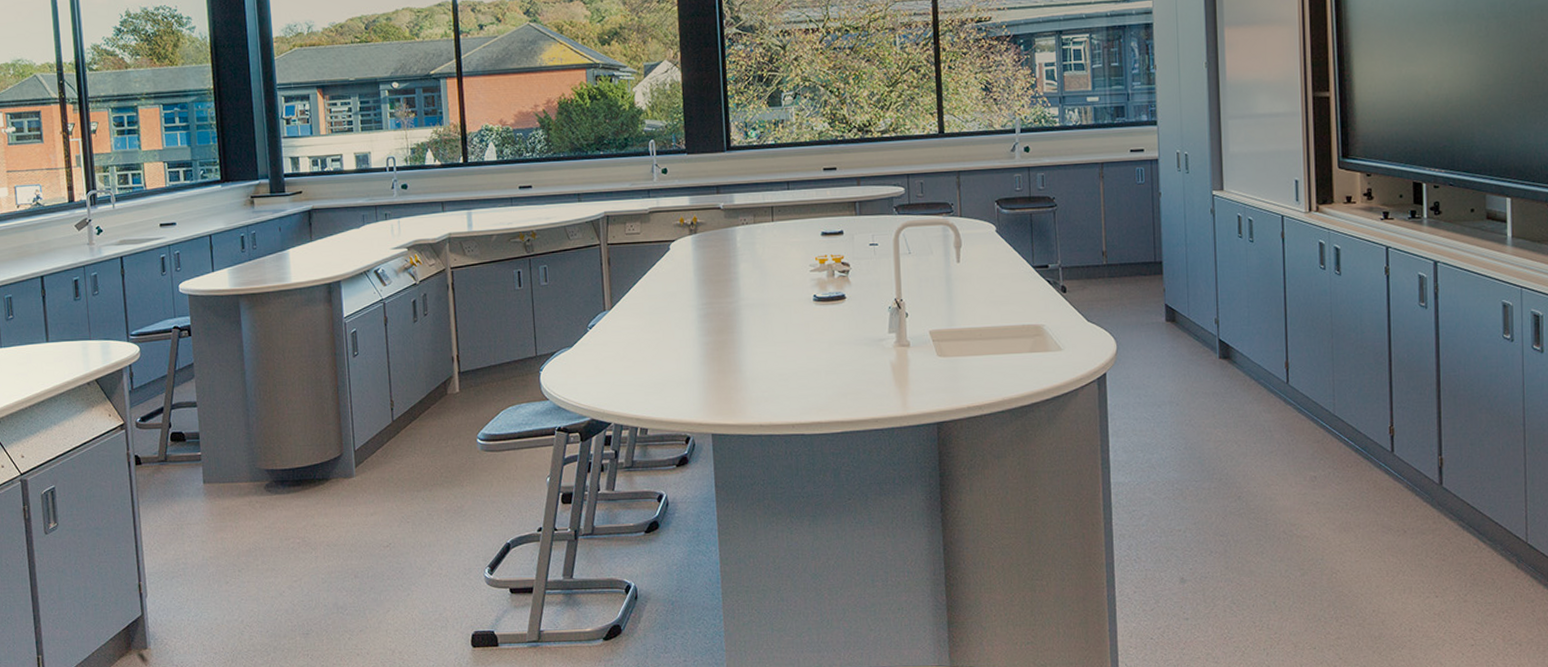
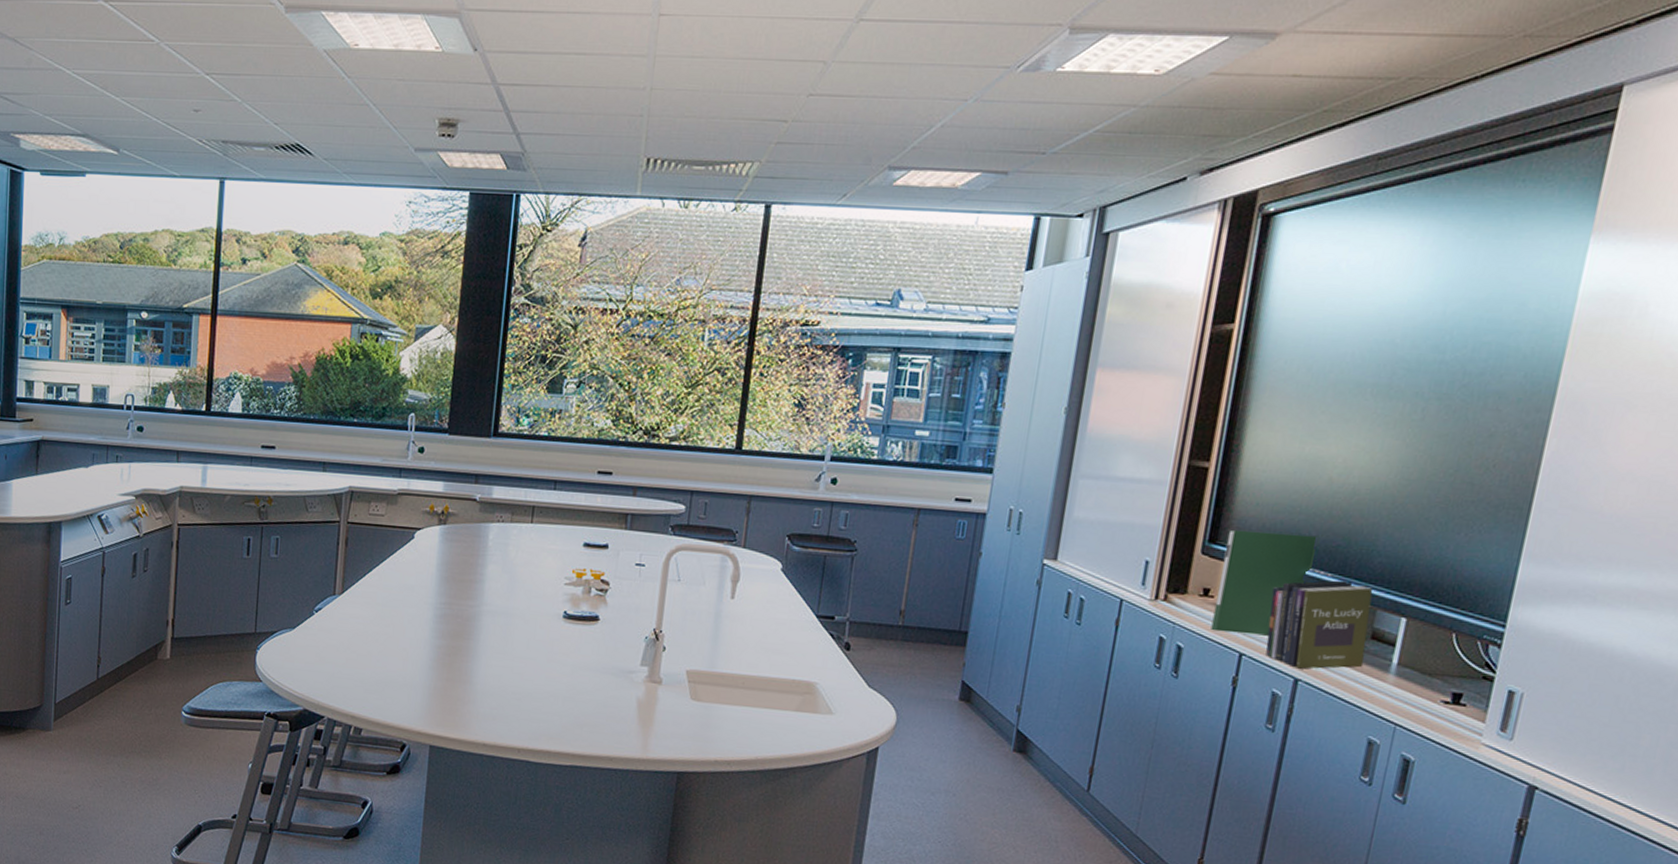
binder: none [1356,140,1431,231] -> present [1211,529,1319,636]
books: none [1401,174,1486,252] -> present [1266,580,1373,669]

